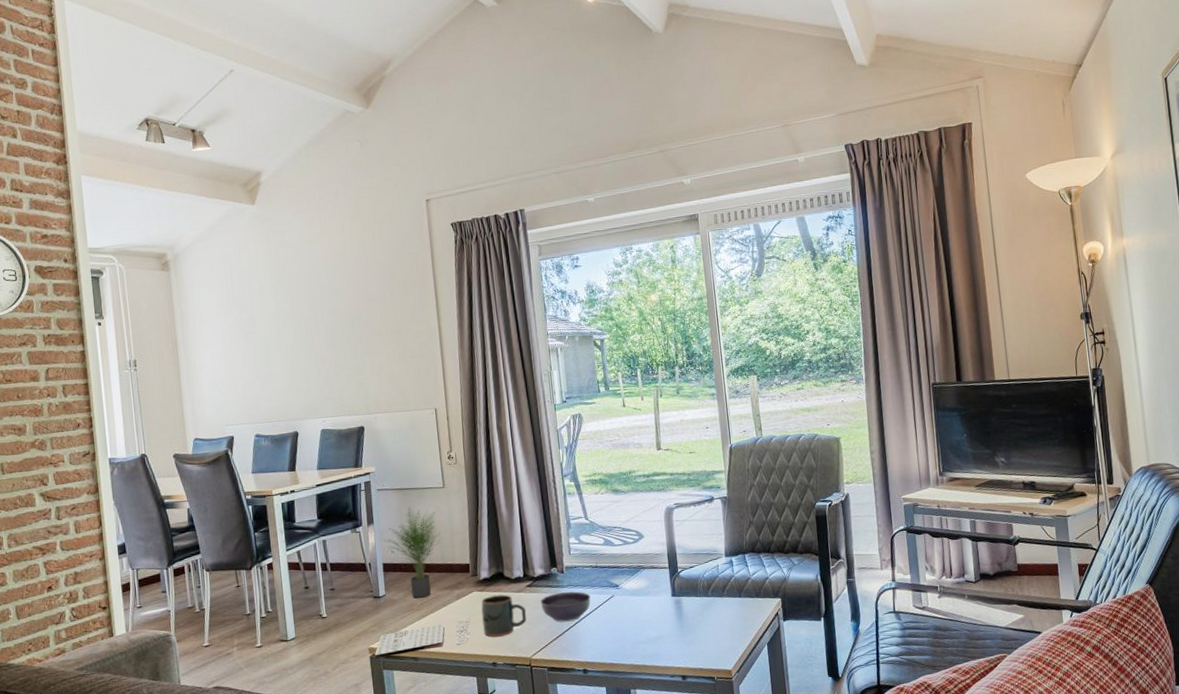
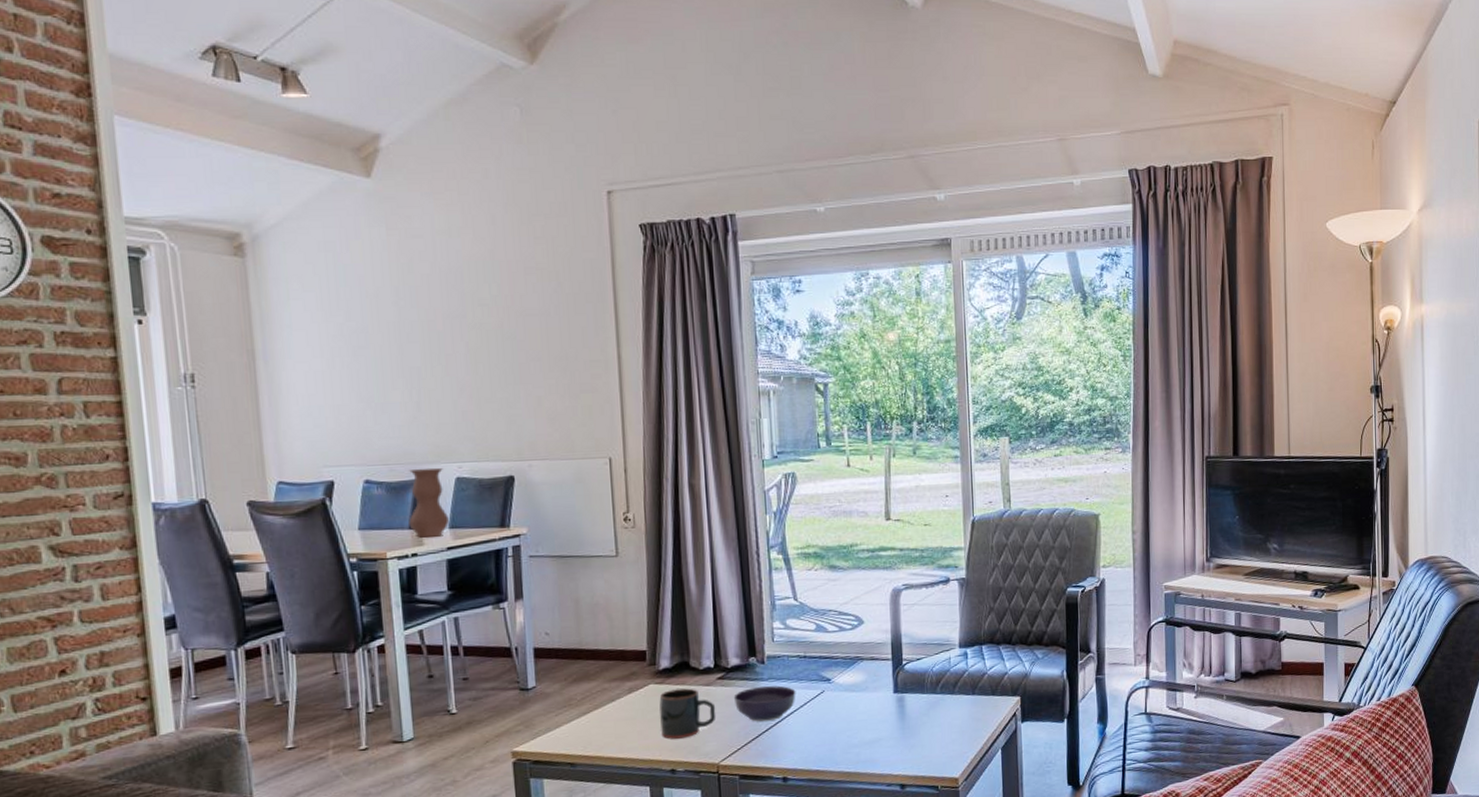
vase: none [287,422,318,478] -> present [409,467,450,538]
magazine: present [374,617,471,659] -> none [519,715,645,765]
potted plant: present [381,506,441,598] -> none [532,578,611,691]

